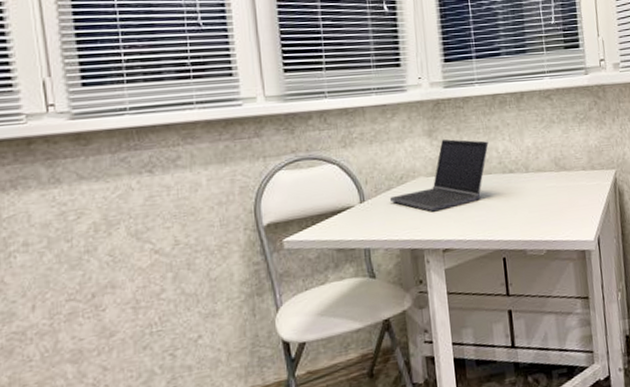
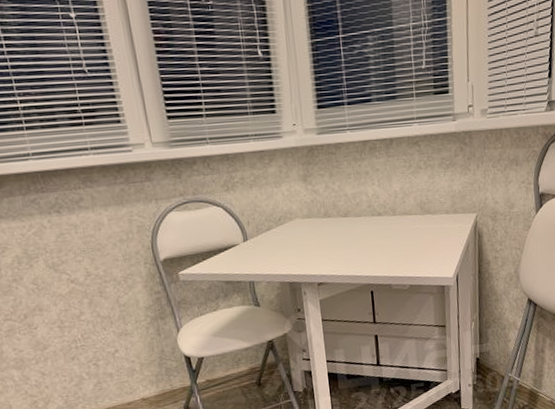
laptop computer: present [390,139,489,212] -> none [270,183,359,250]

